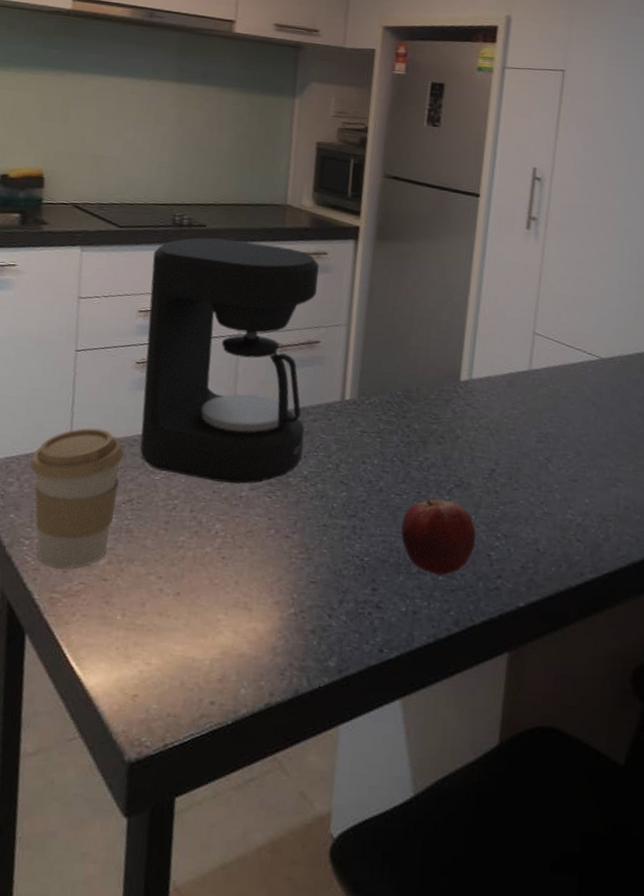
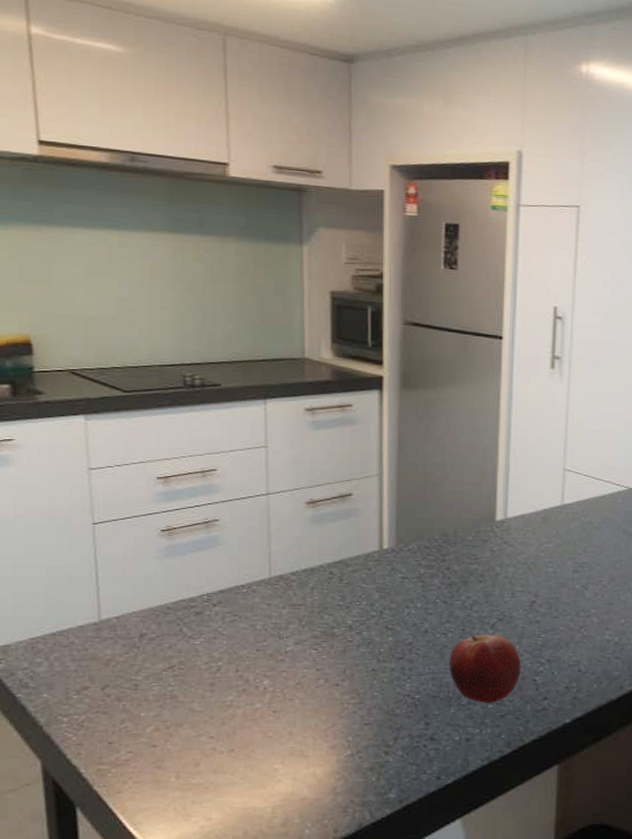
coffee cup: present [30,428,124,569] -> none [58,600,159,741]
coffee maker: present [140,237,319,484] -> none [166,397,345,640]

